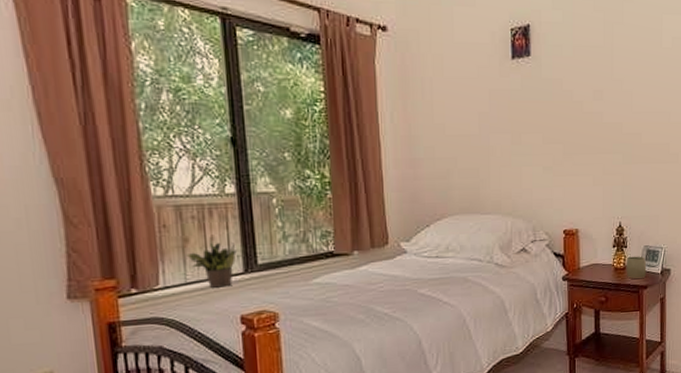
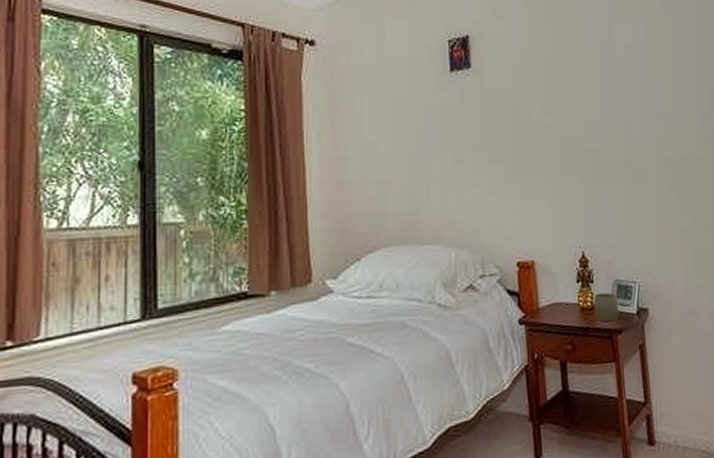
potted plant: present [186,241,237,288] -> none [75,281,134,339]

